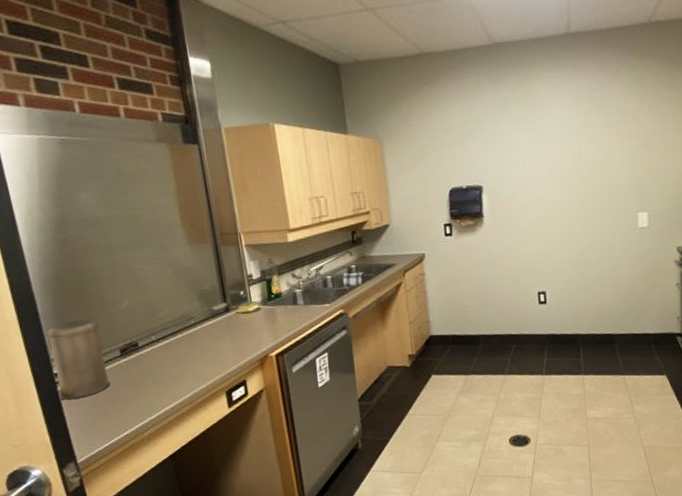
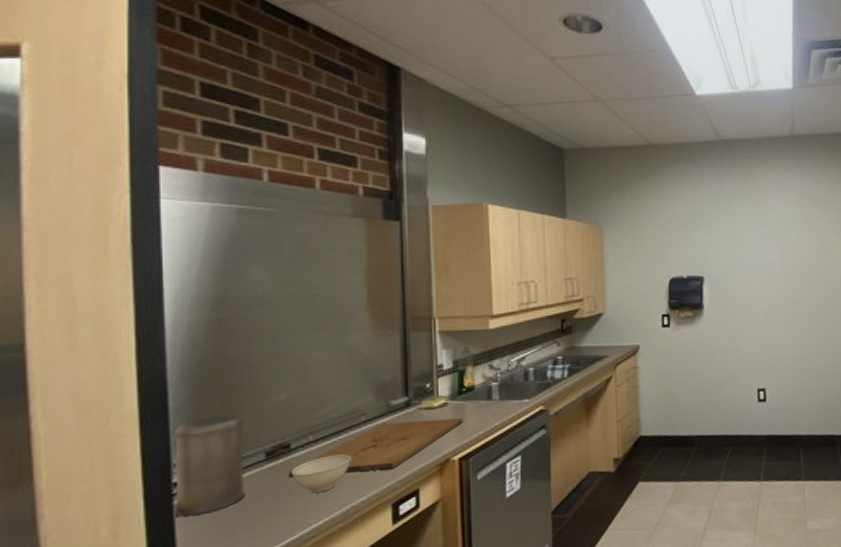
cutting board: none [140,321,275,370] -> present [289,418,463,478]
bowl: none [142,351,189,383] -> present [291,454,352,493]

